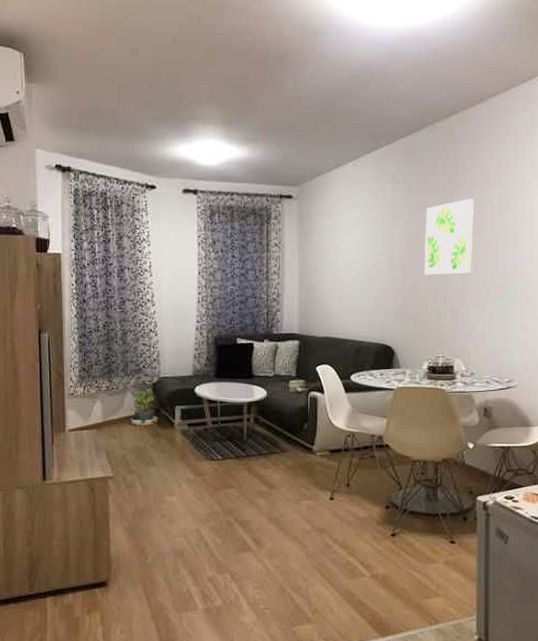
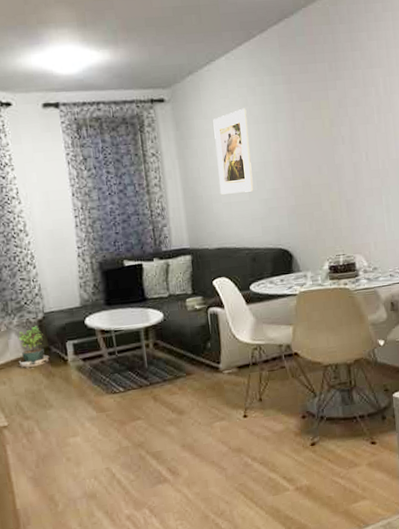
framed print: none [333,211,367,288] -> present [213,108,254,195]
wall art: present [424,199,474,275] -> none [309,84,363,170]

